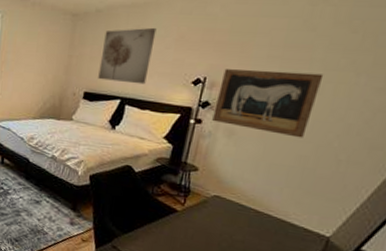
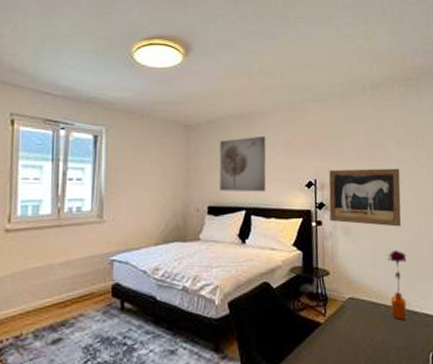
flower: none [261,160,300,228] -> present [387,250,407,320]

